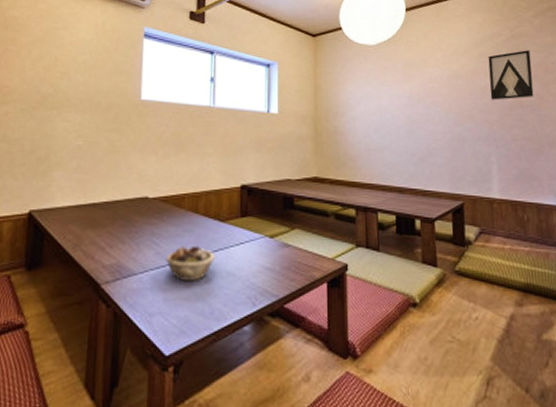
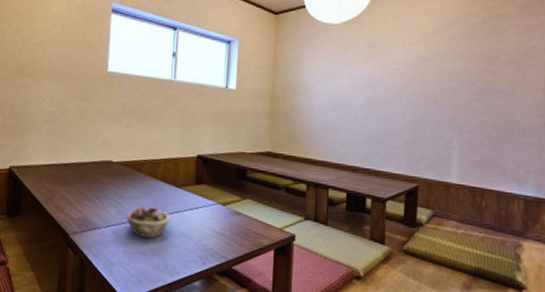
wall art: present [488,50,534,100] -> none [459,32,509,85]

